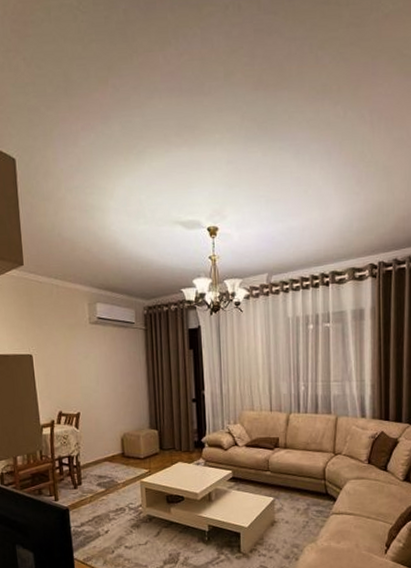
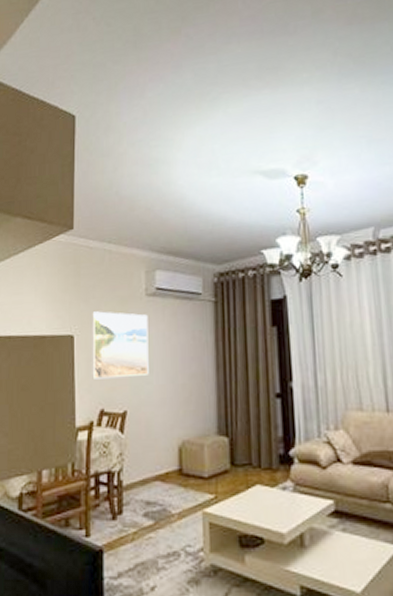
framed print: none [46,335,96,389] -> present [92,311,149,380]

